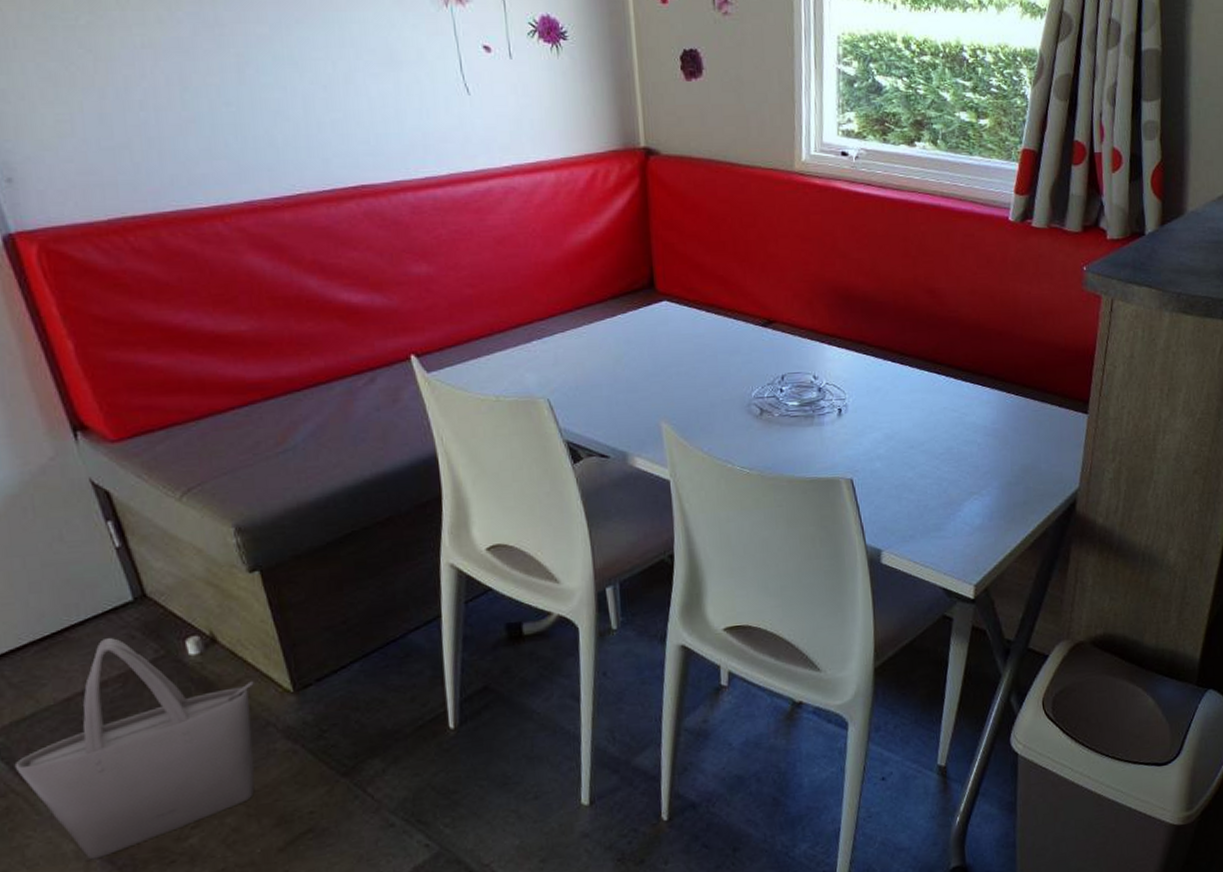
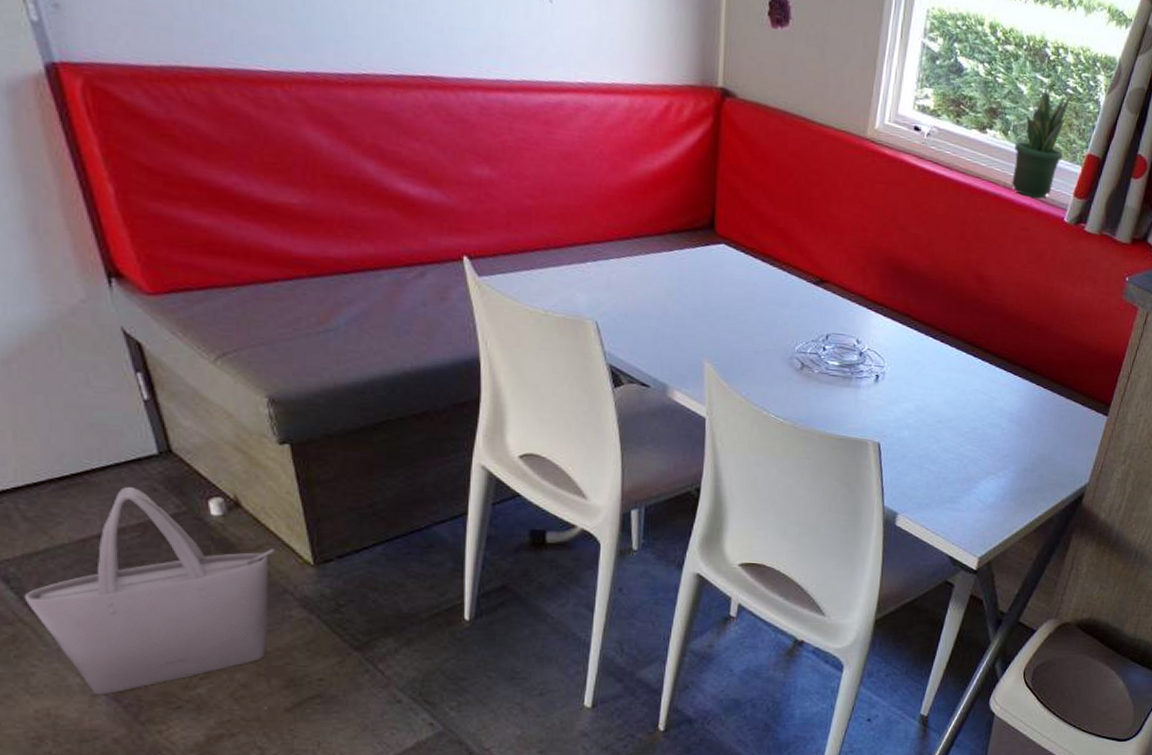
planter: none [946,90,997,202] -> present [1012,86,1072,198]

